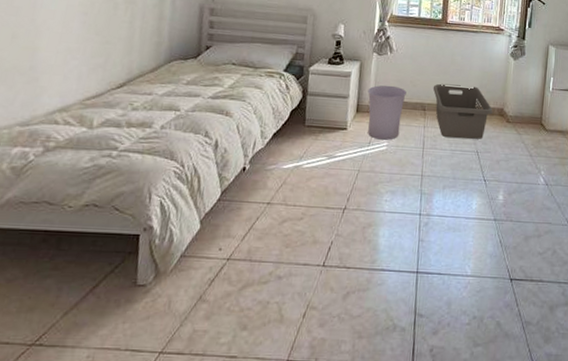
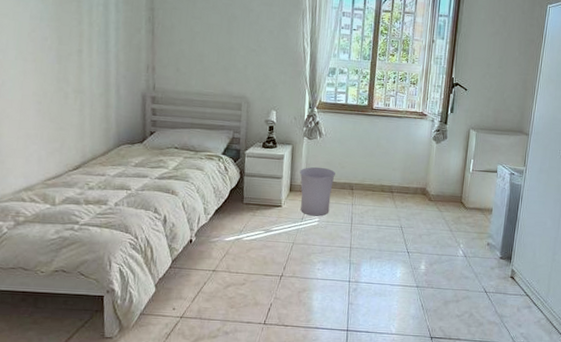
laundry basket: present [433,83,493,139] -> none [360,165,416,216]

